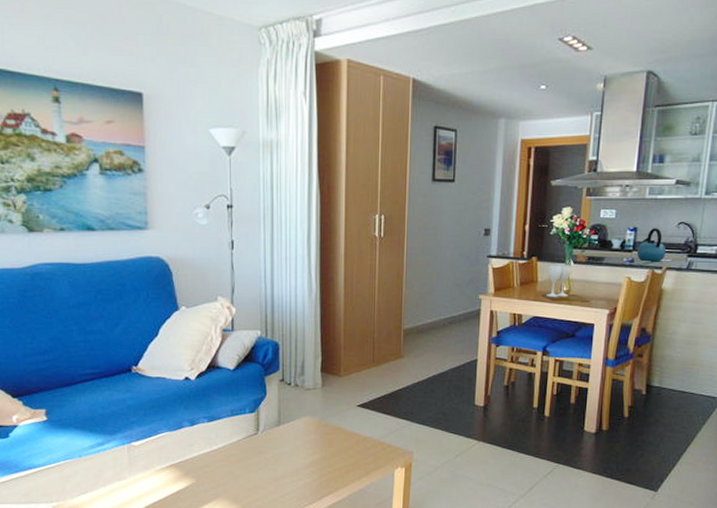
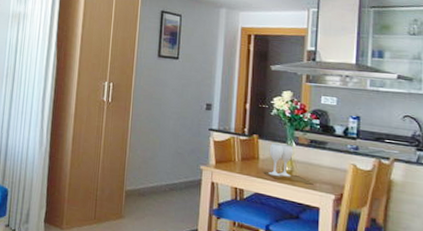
kettle: present [636,228,667,262] -> none [361,118,393,153]

